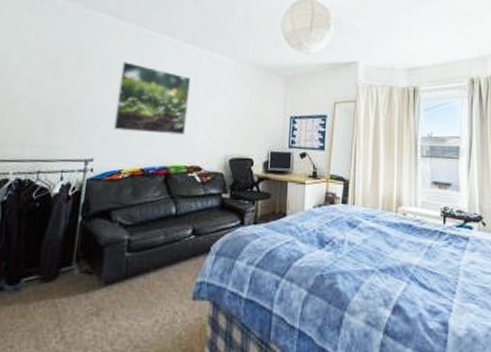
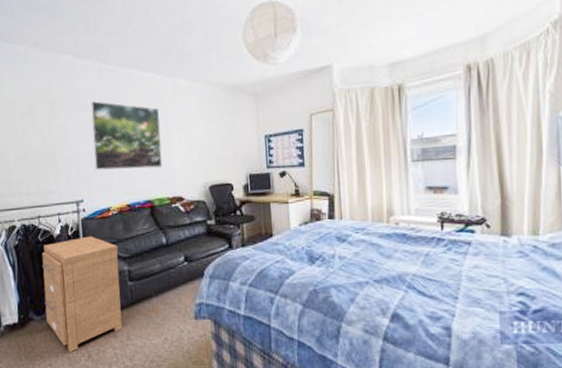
nightstand: none [19,198,122,331] -> present [42,236,123,352]

